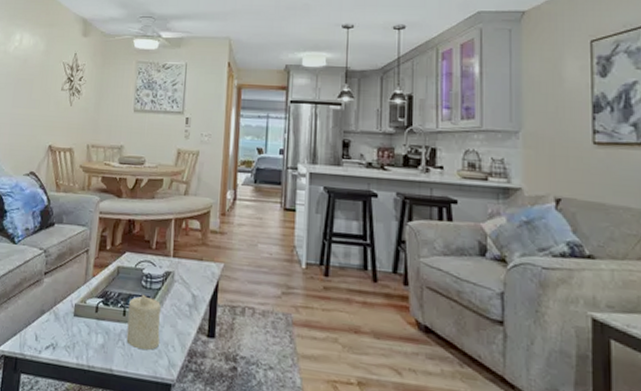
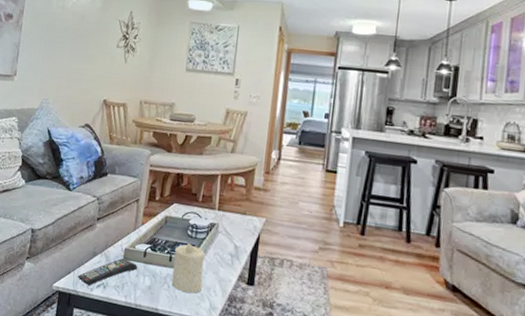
remote control: none [24,315,89,348] -> present [77,258,137,286]

